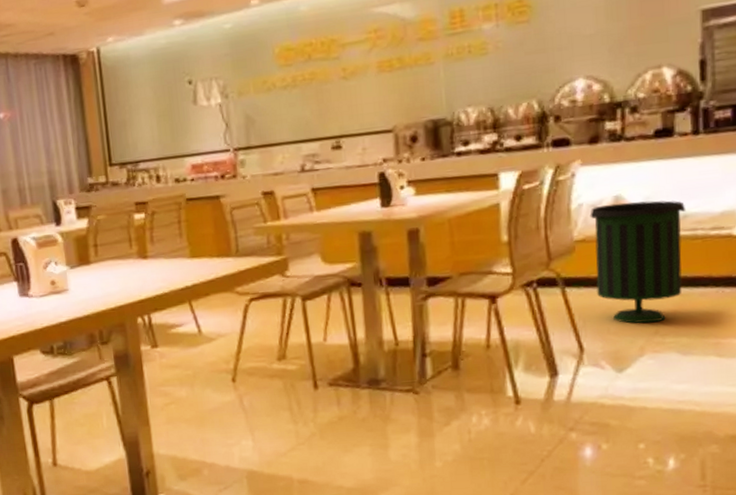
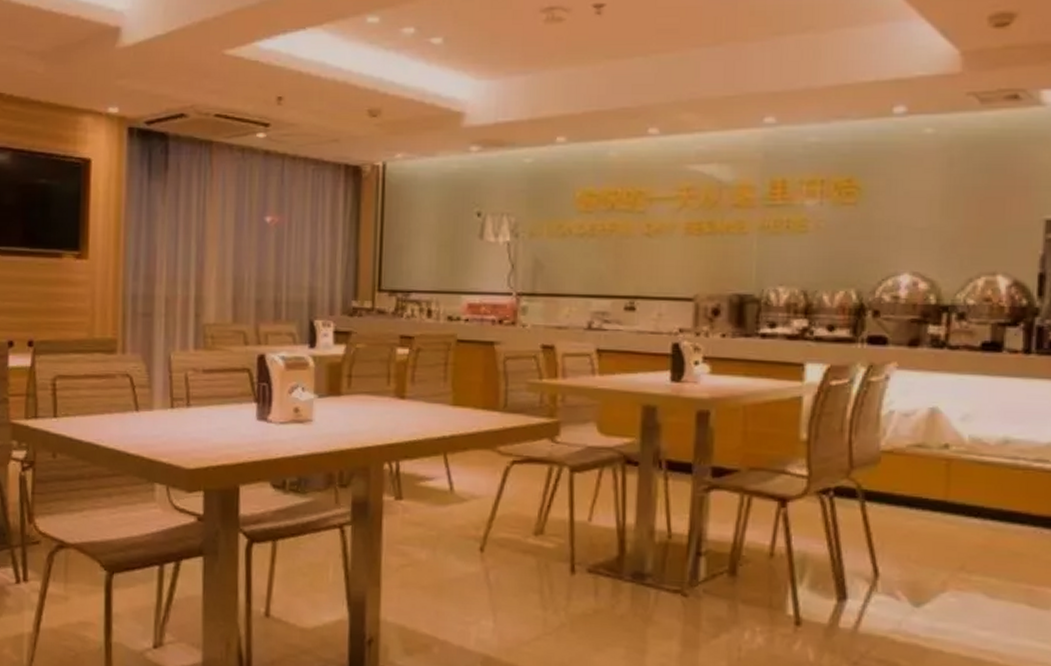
trash can: present [590,200,687,324] -> none [899,415,1009,556]

